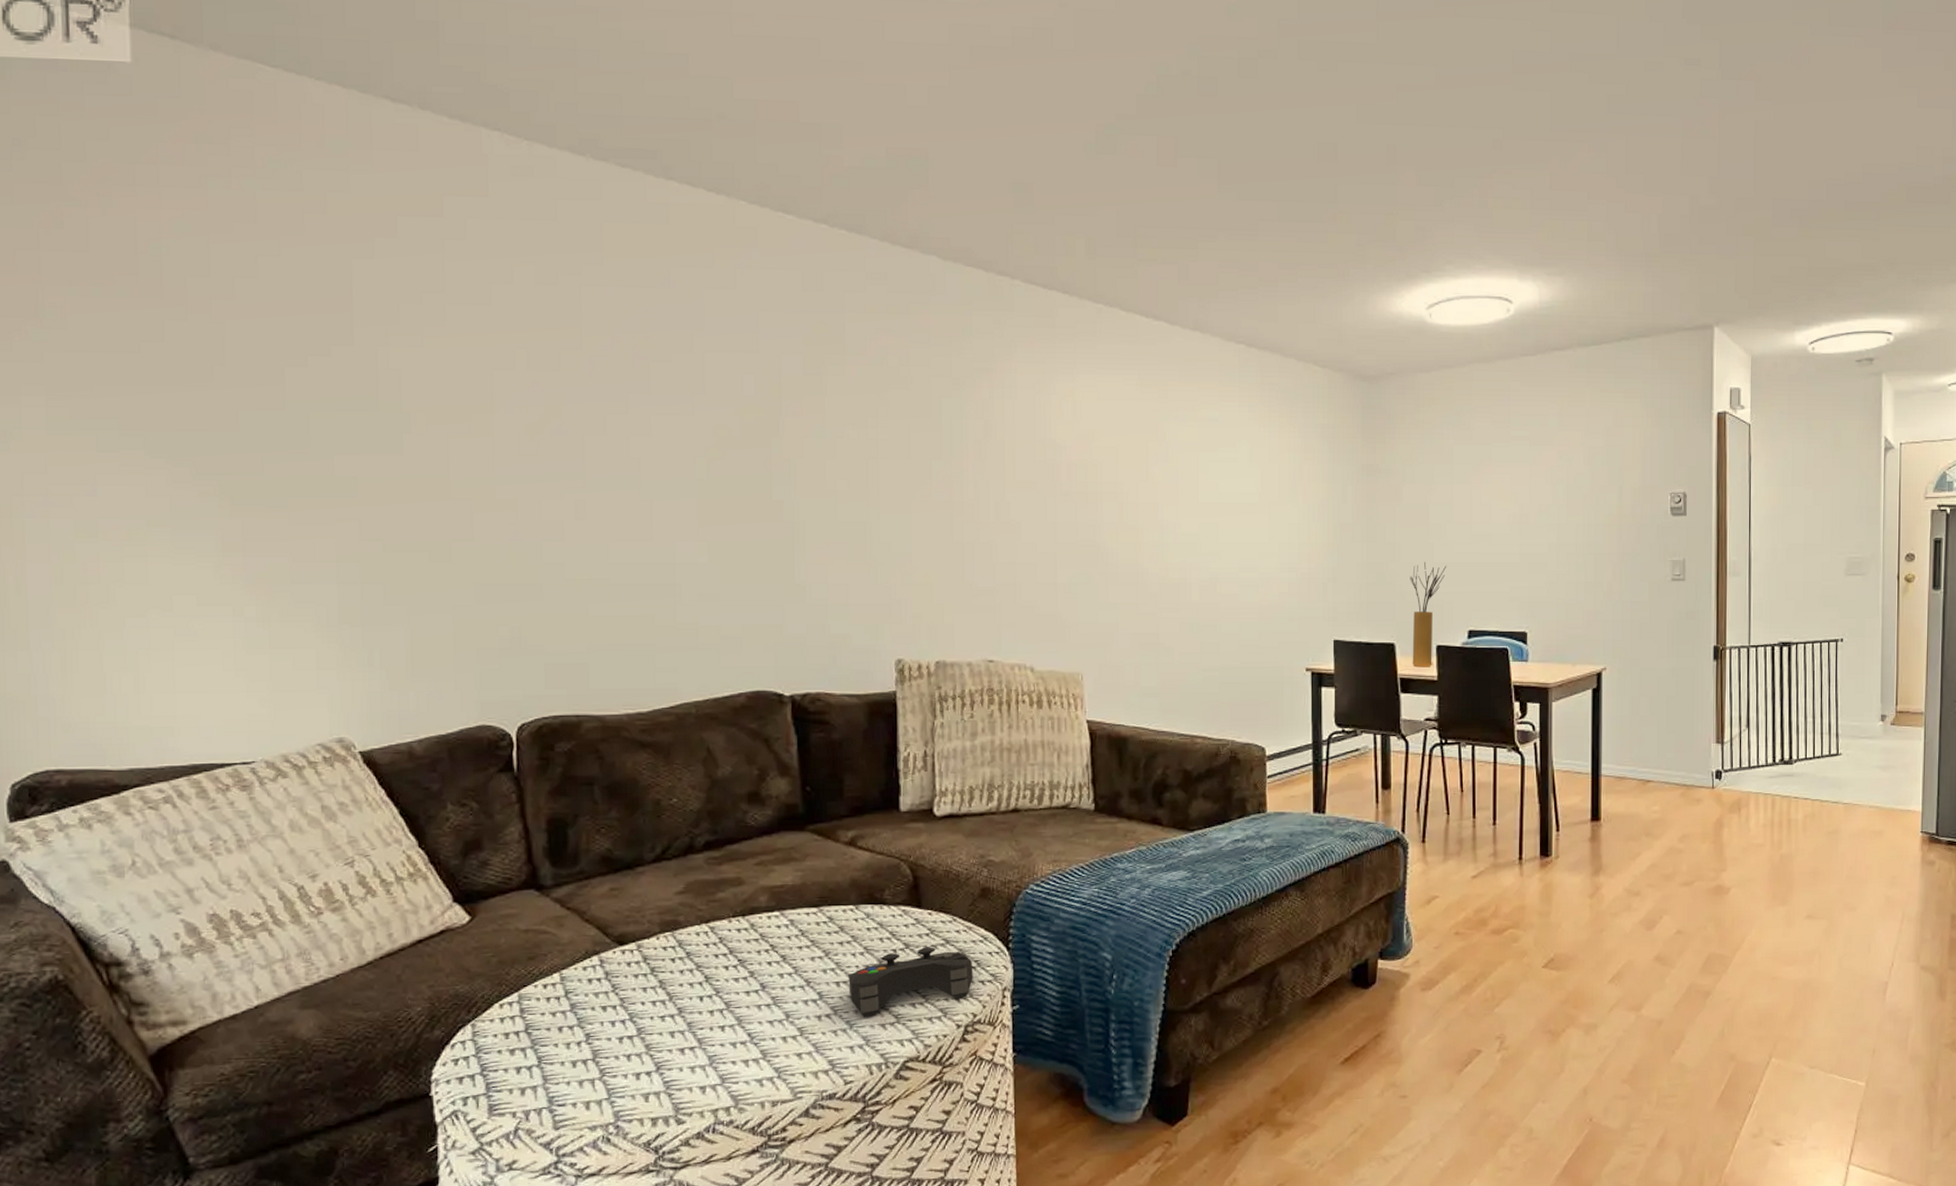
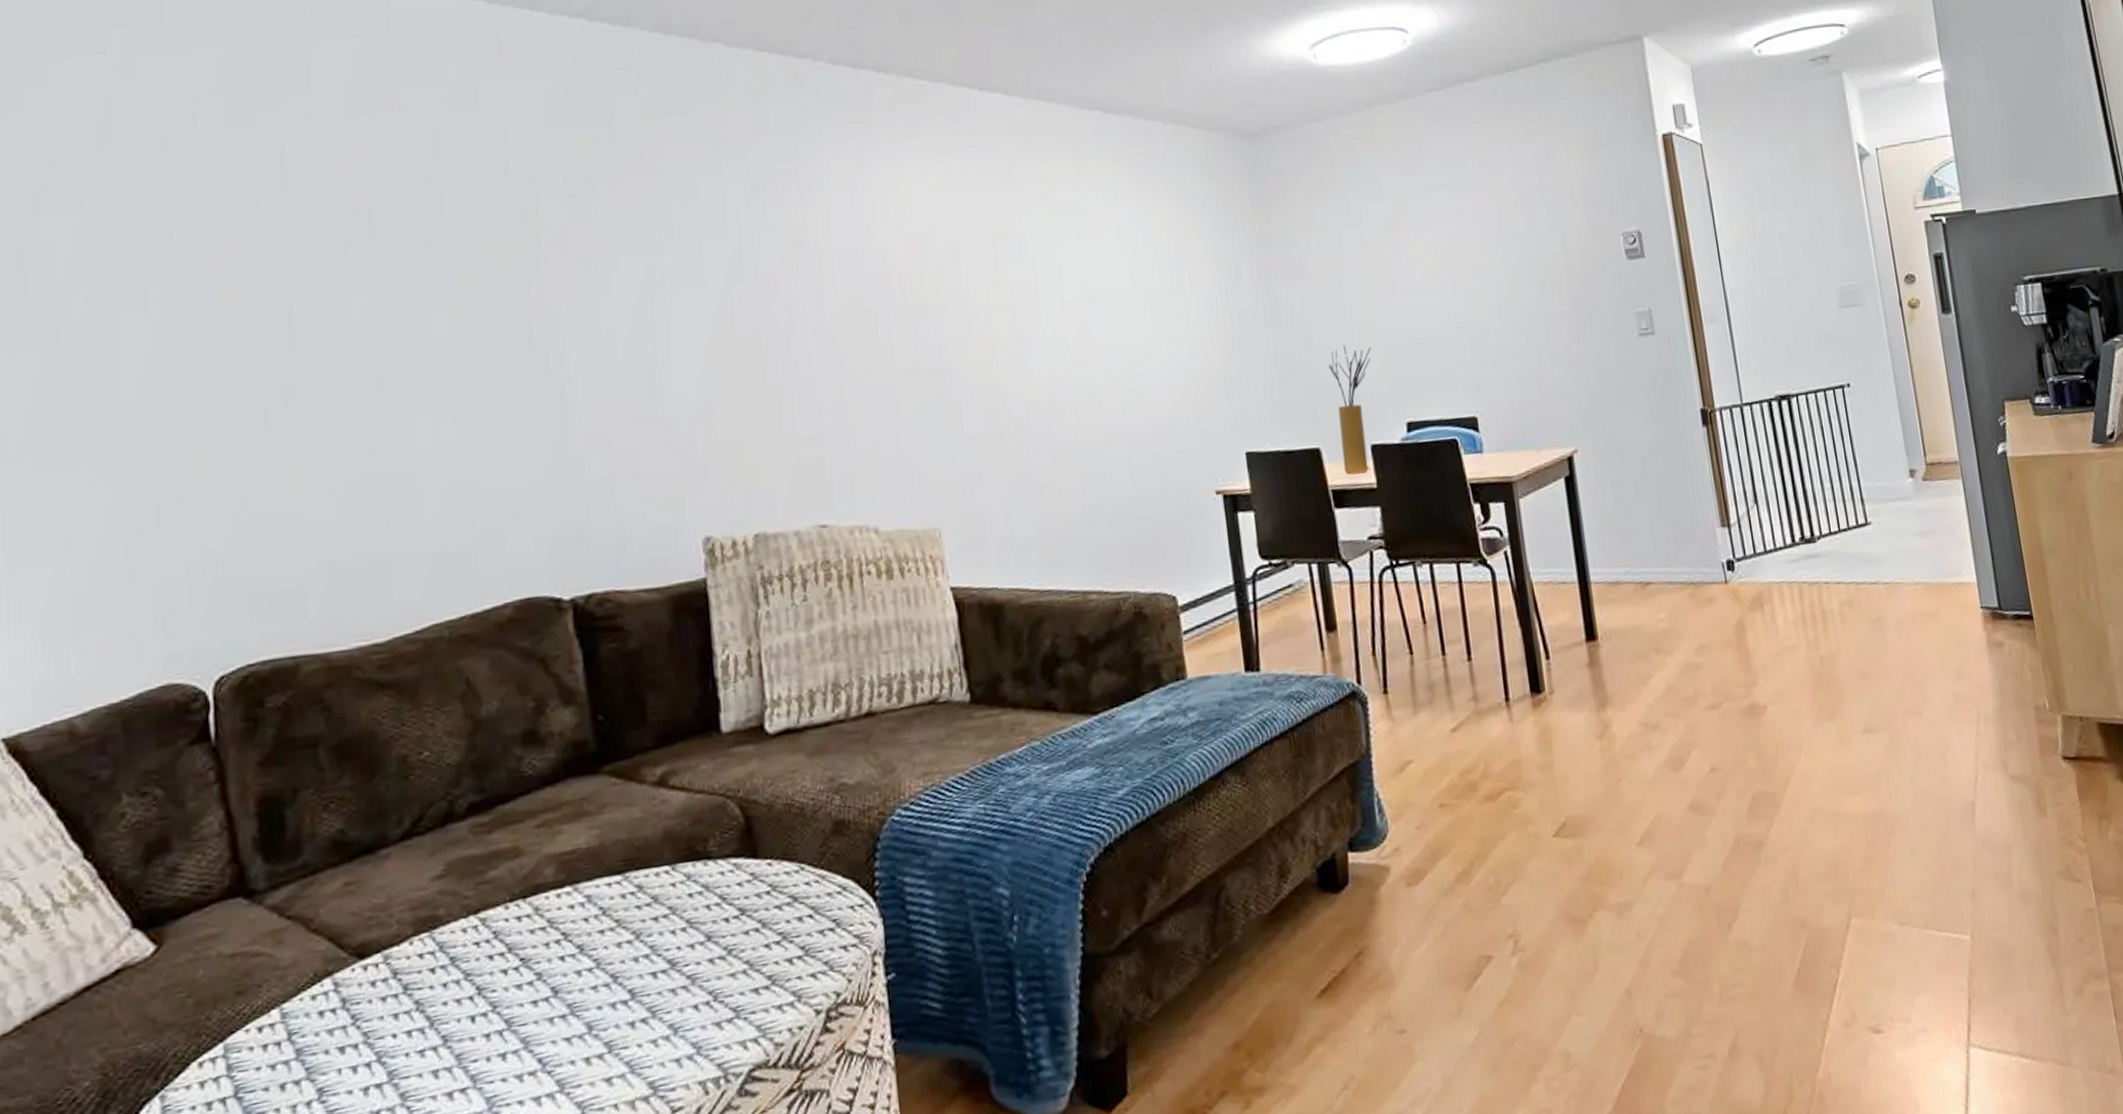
control: present [848,947,973,1018] -> none [668,908,833,1018]

